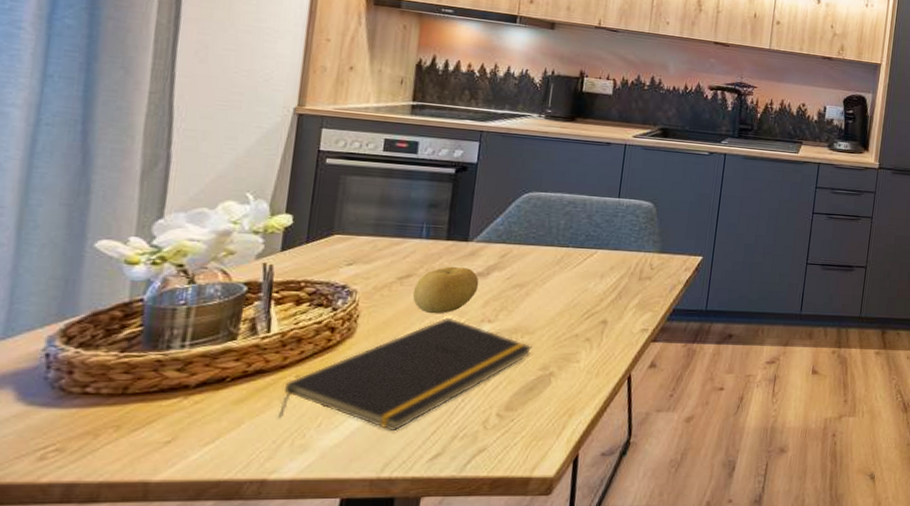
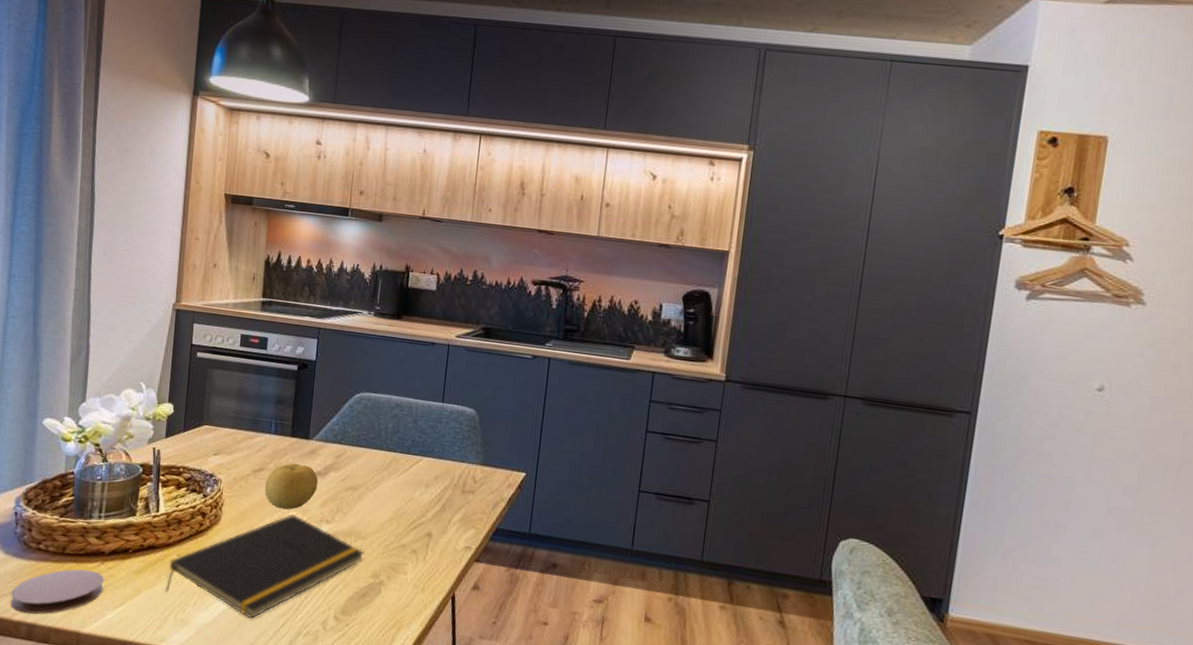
coaster: none [35,408,188,472] -> present [10,569,105,614]

